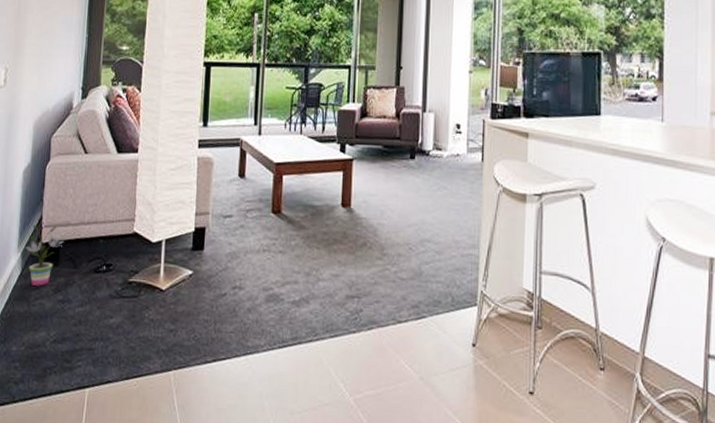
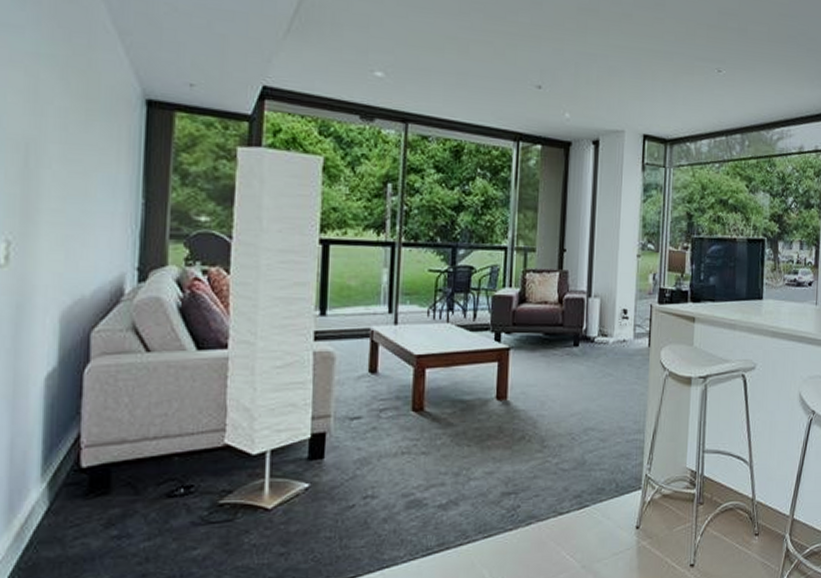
potted plant: present [24,224,64,286] -> none [52,445,117,522]

